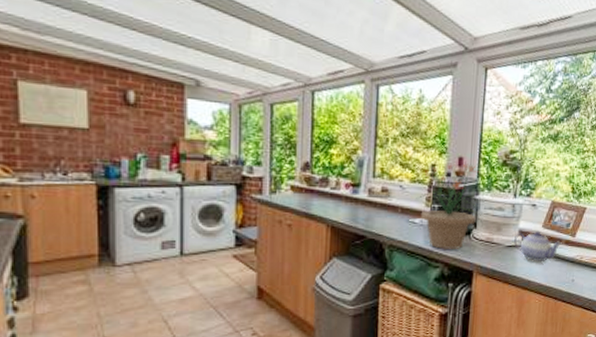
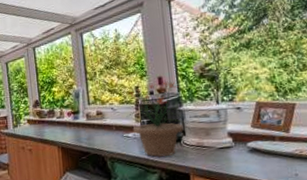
teapot: present [513,230,562,263] -> none [224,131,276,161]

